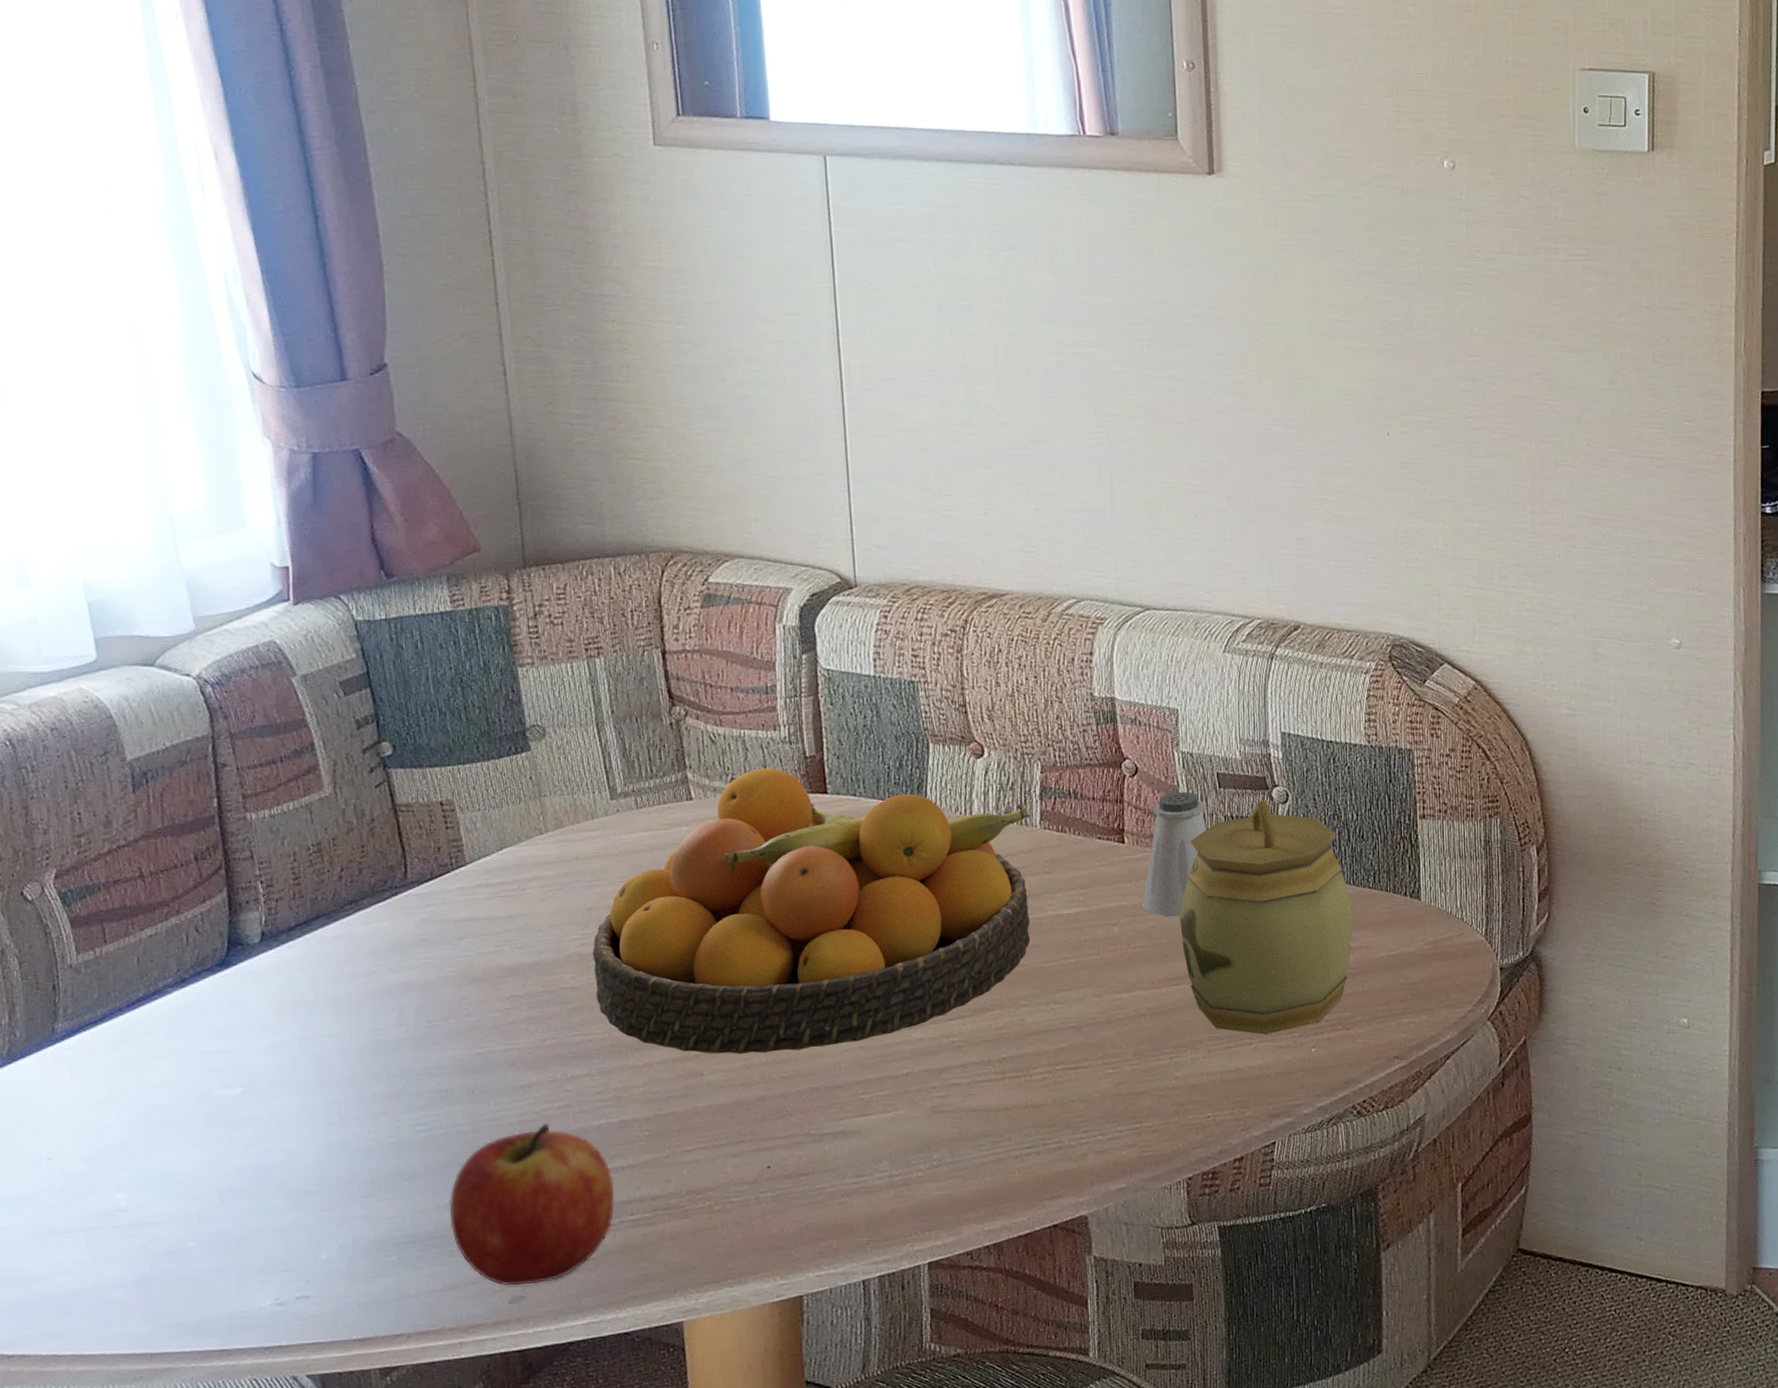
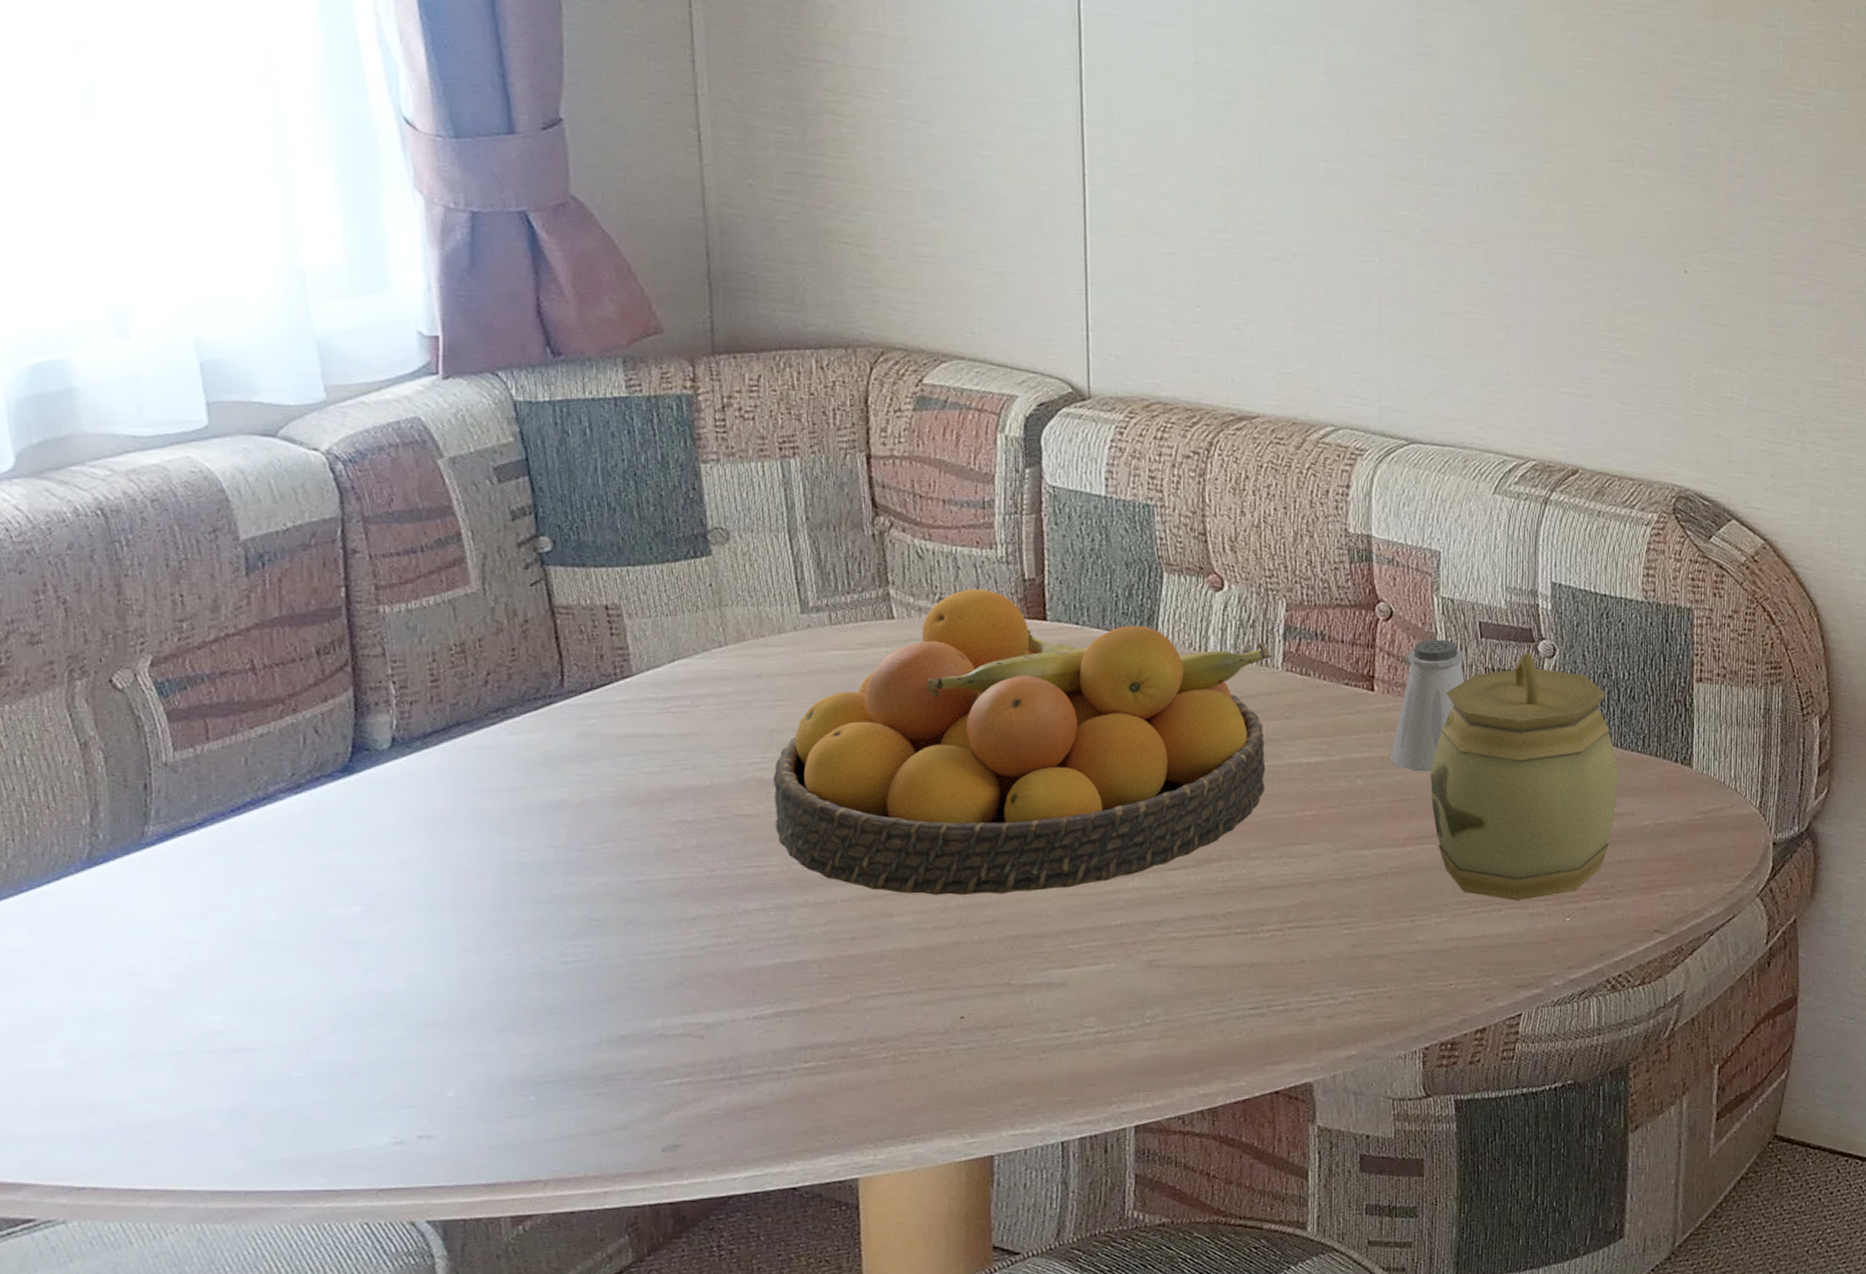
apple: present [449,1123,615,1287] -> none [597,960,788,1134]

